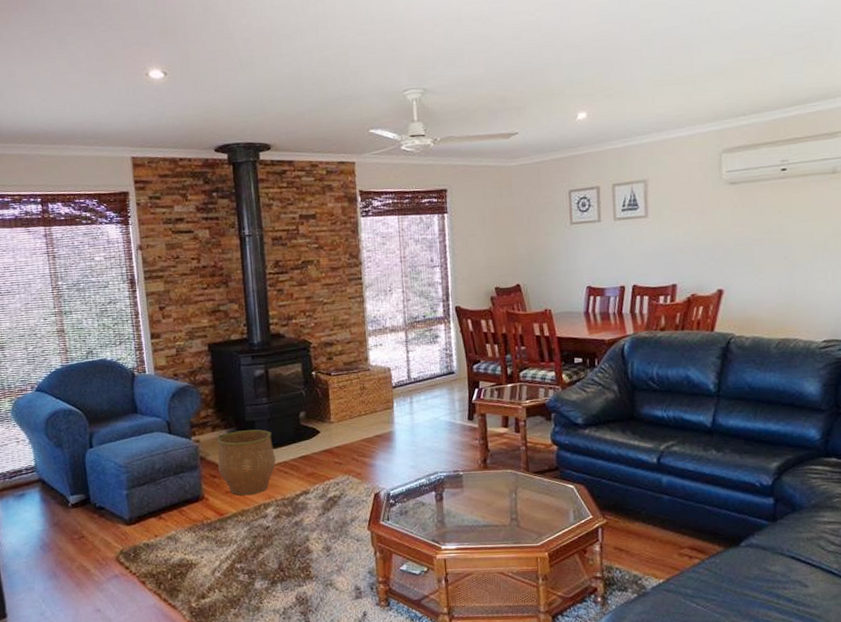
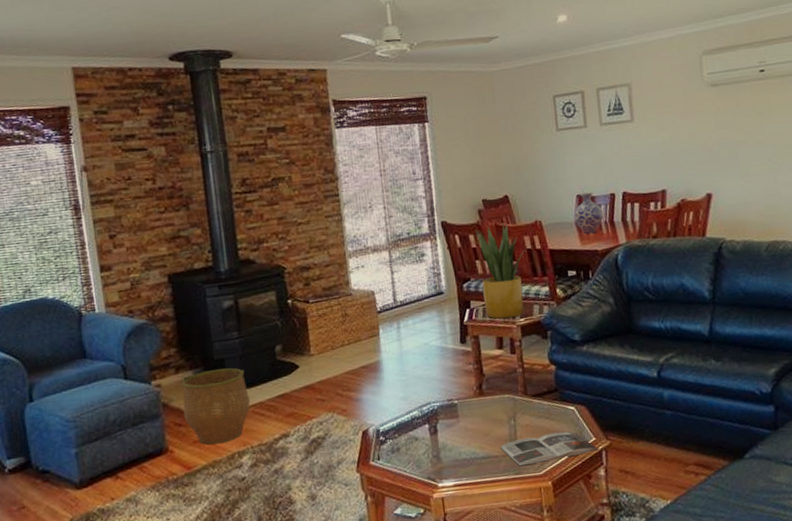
planter: none [487,310,534,400] -> present [475,222,525,319]
magazine: none [501,507,596,537] -> present [500,431,599,467]
vase: none [583,284,613,324] -> present [573,192,604,234]

